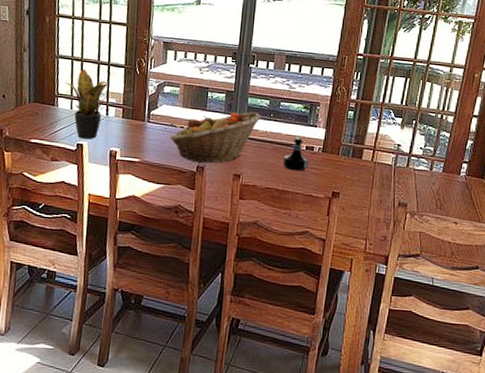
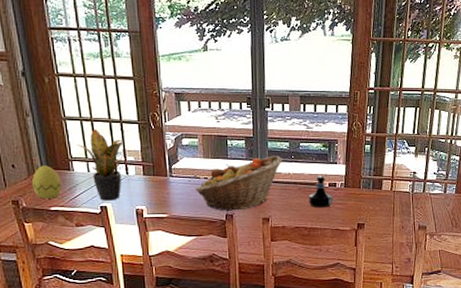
decorative egg: none [18,98,45,131] -> present [32,165,62,199]

